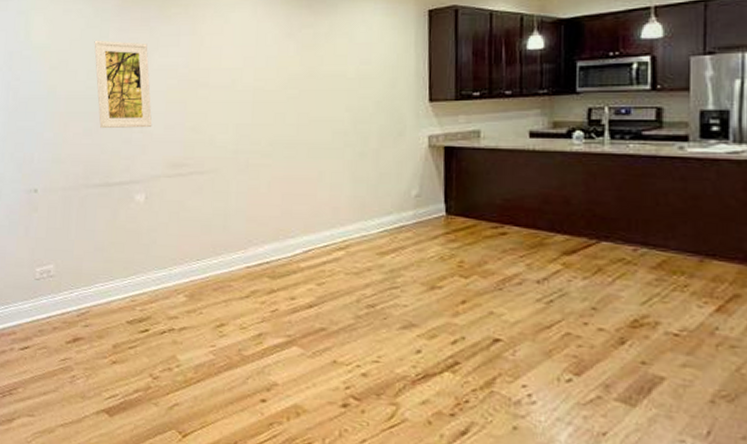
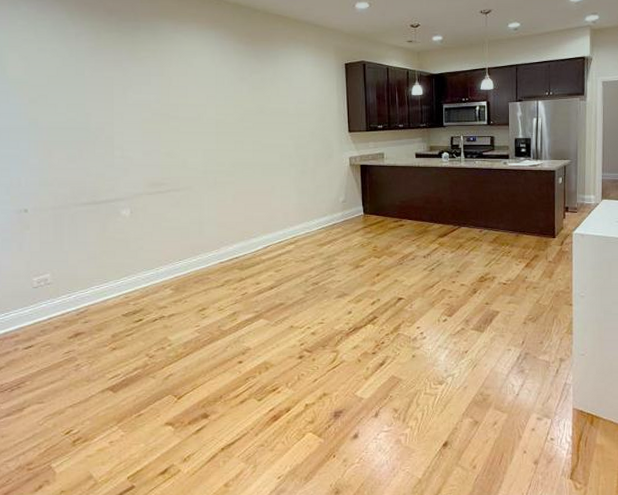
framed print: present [94,40,152,129] -> none [71,77,132,155]

